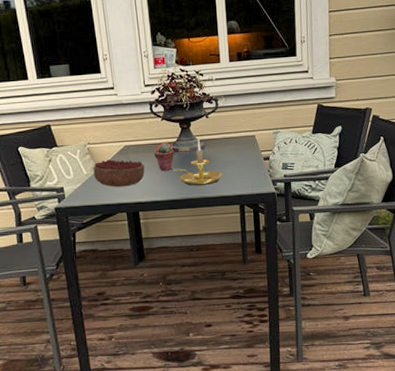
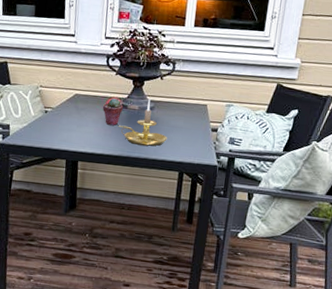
decorative bowl: present [93,159,145,187] -> none [40,104,91,135]

